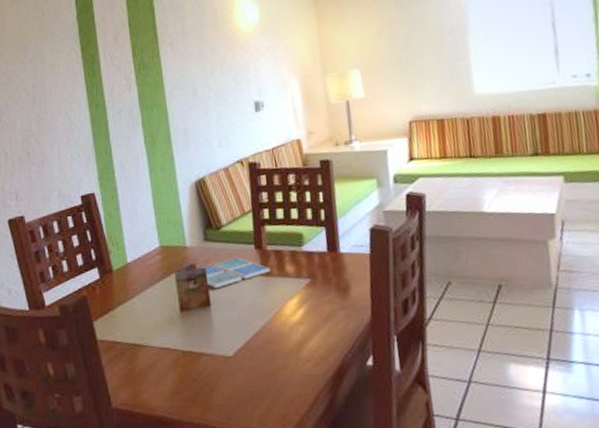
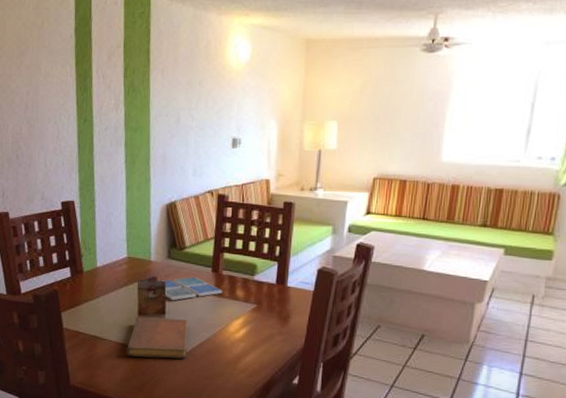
notebook: none [172,307,243,362] -> present [127,317,189,359]

